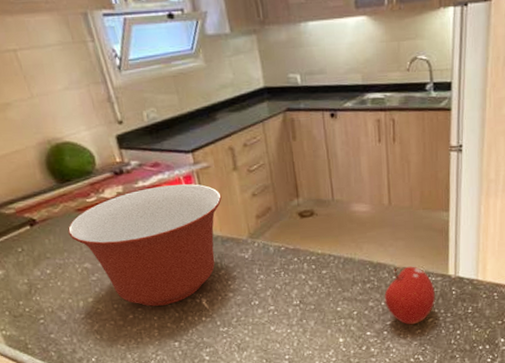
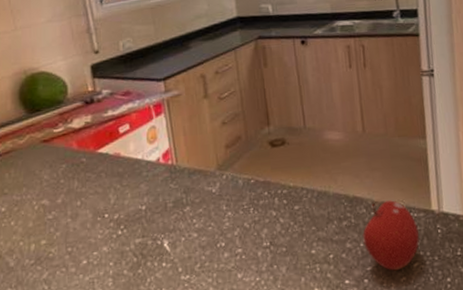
mixing bowl: present [67,184,222,307] -> none [30,112,191,250]

